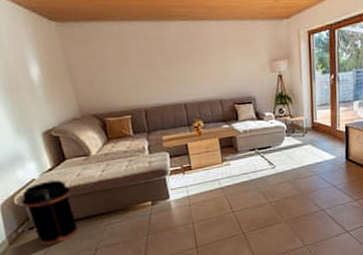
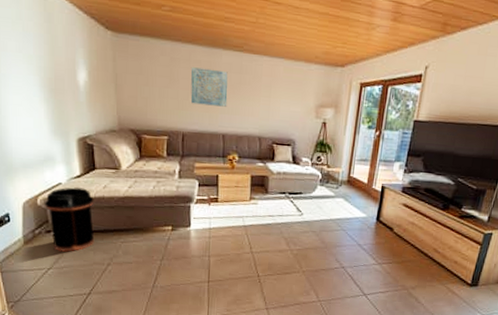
wall art: none [140,42,183,79] -> present [190,67,228,107]

